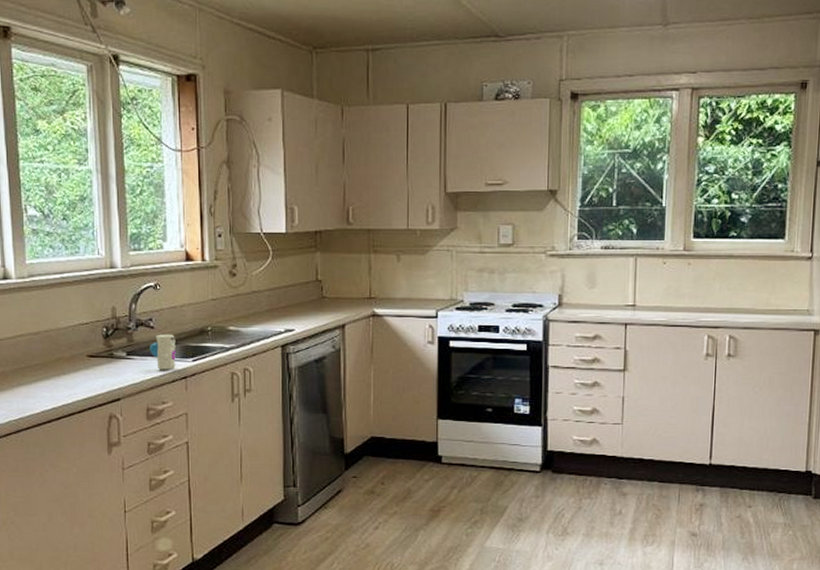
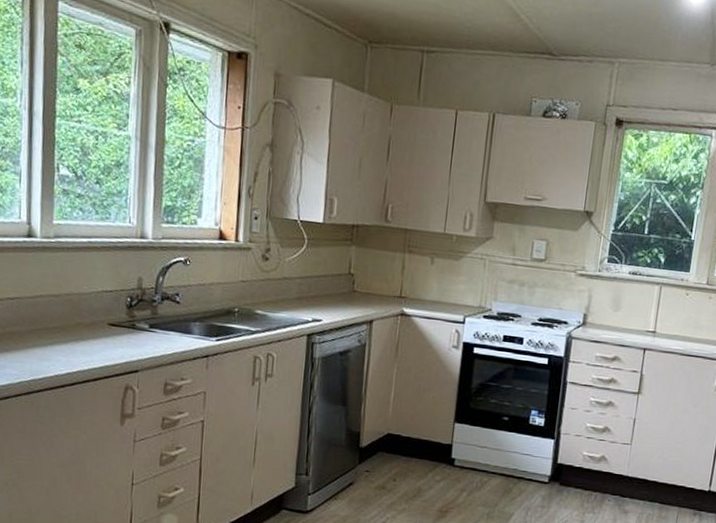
toy: present [150,334,176,370] -> none [173,310,201,347]

